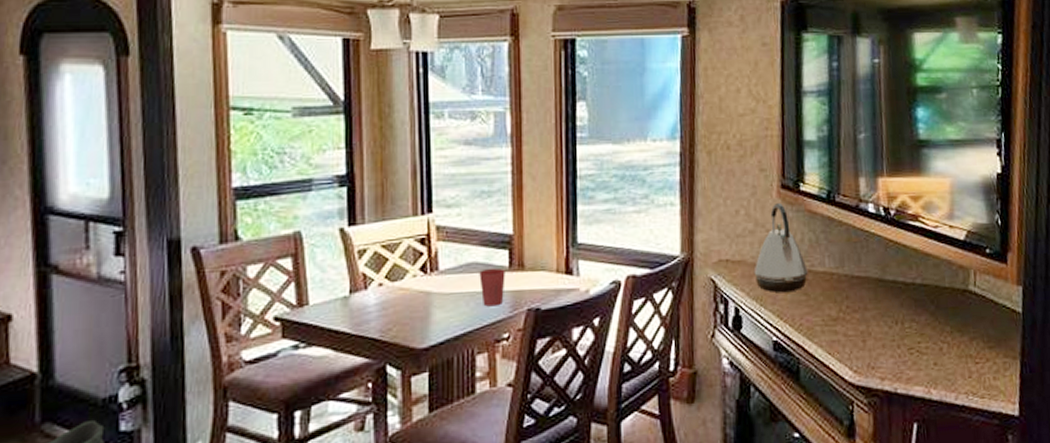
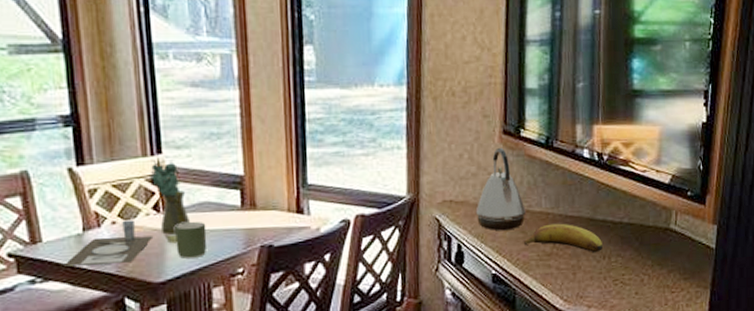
place setting: none [328,281,418,331] -> present [64,220,152,267]
vase: none [419,220,458,307] -> present [150,160,191,244]
mug: none [441,283,473,323] -> present [175,221,207,259]
cup: present [479,268,506,307] -> none [212,208,238,244]
fruit: none [806,284,895,317] -> present [523,223,604,252]

